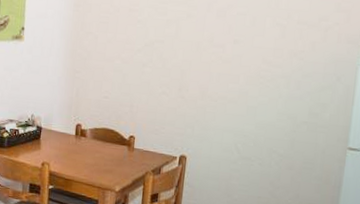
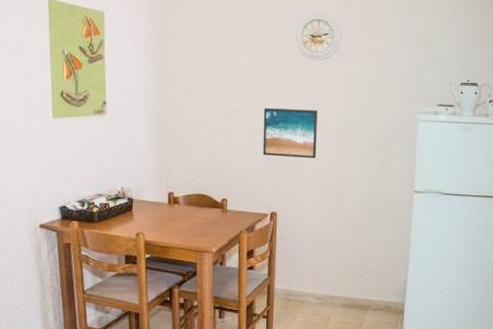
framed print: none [176,42,240,101] -> present [262,108,317,159]

